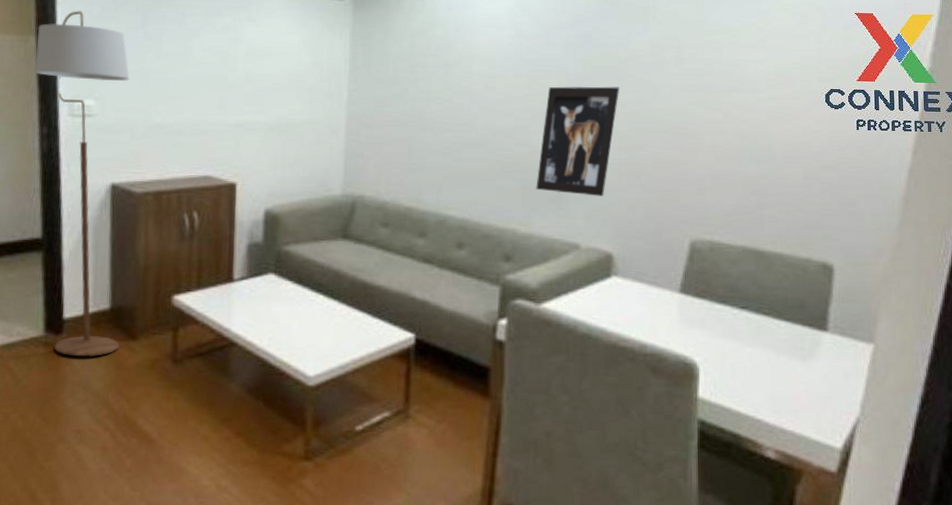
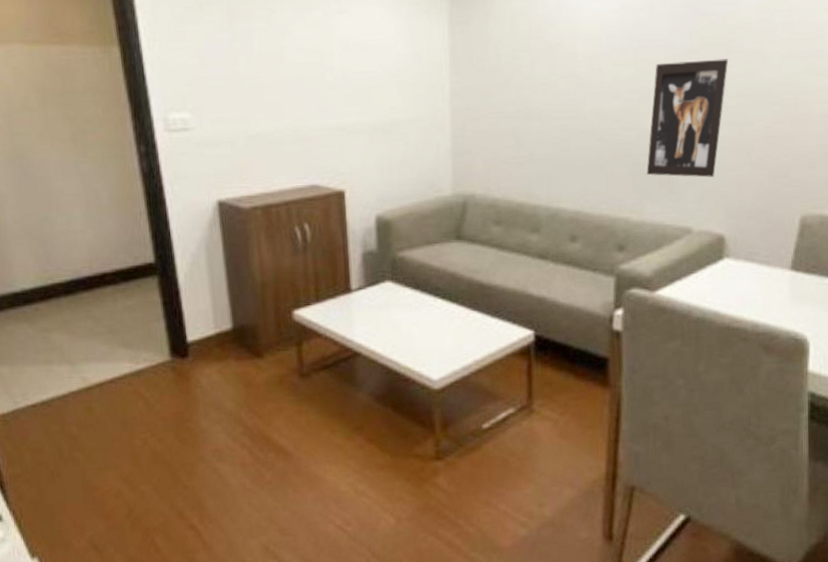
floor lamp: present [34,11,130,357] -> none [119,14,247,379]

